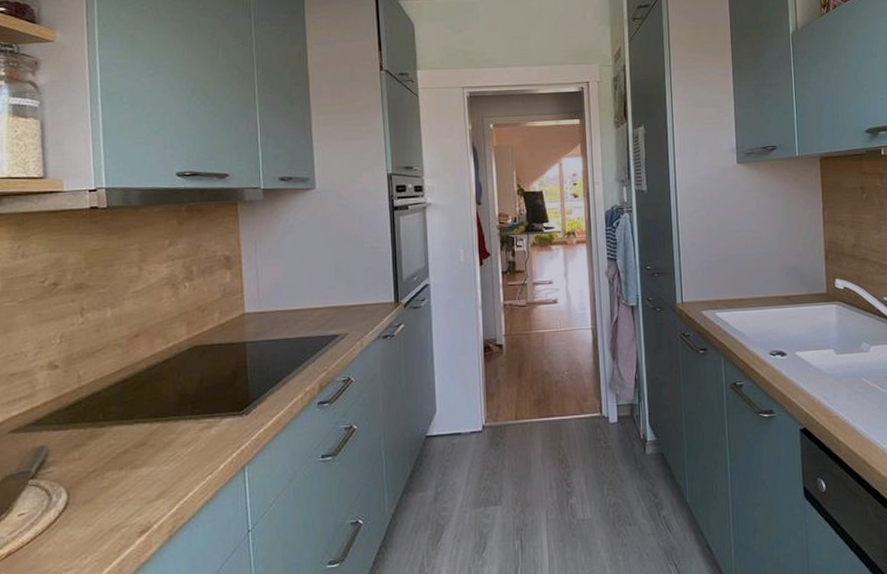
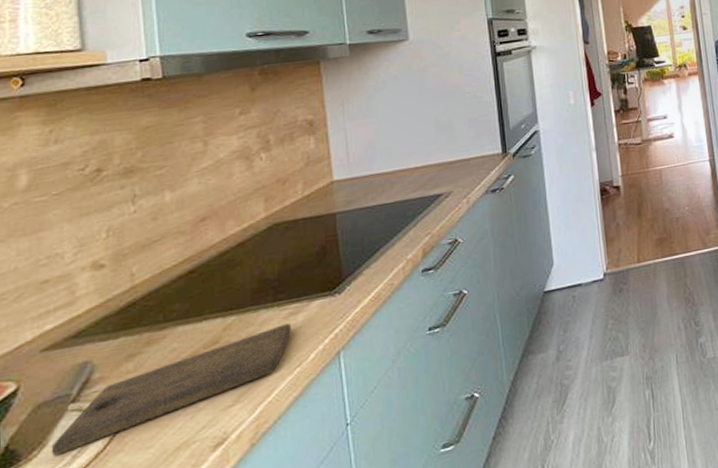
cutting board: none [15,435,205,521] -> present [51,323,291,456]

